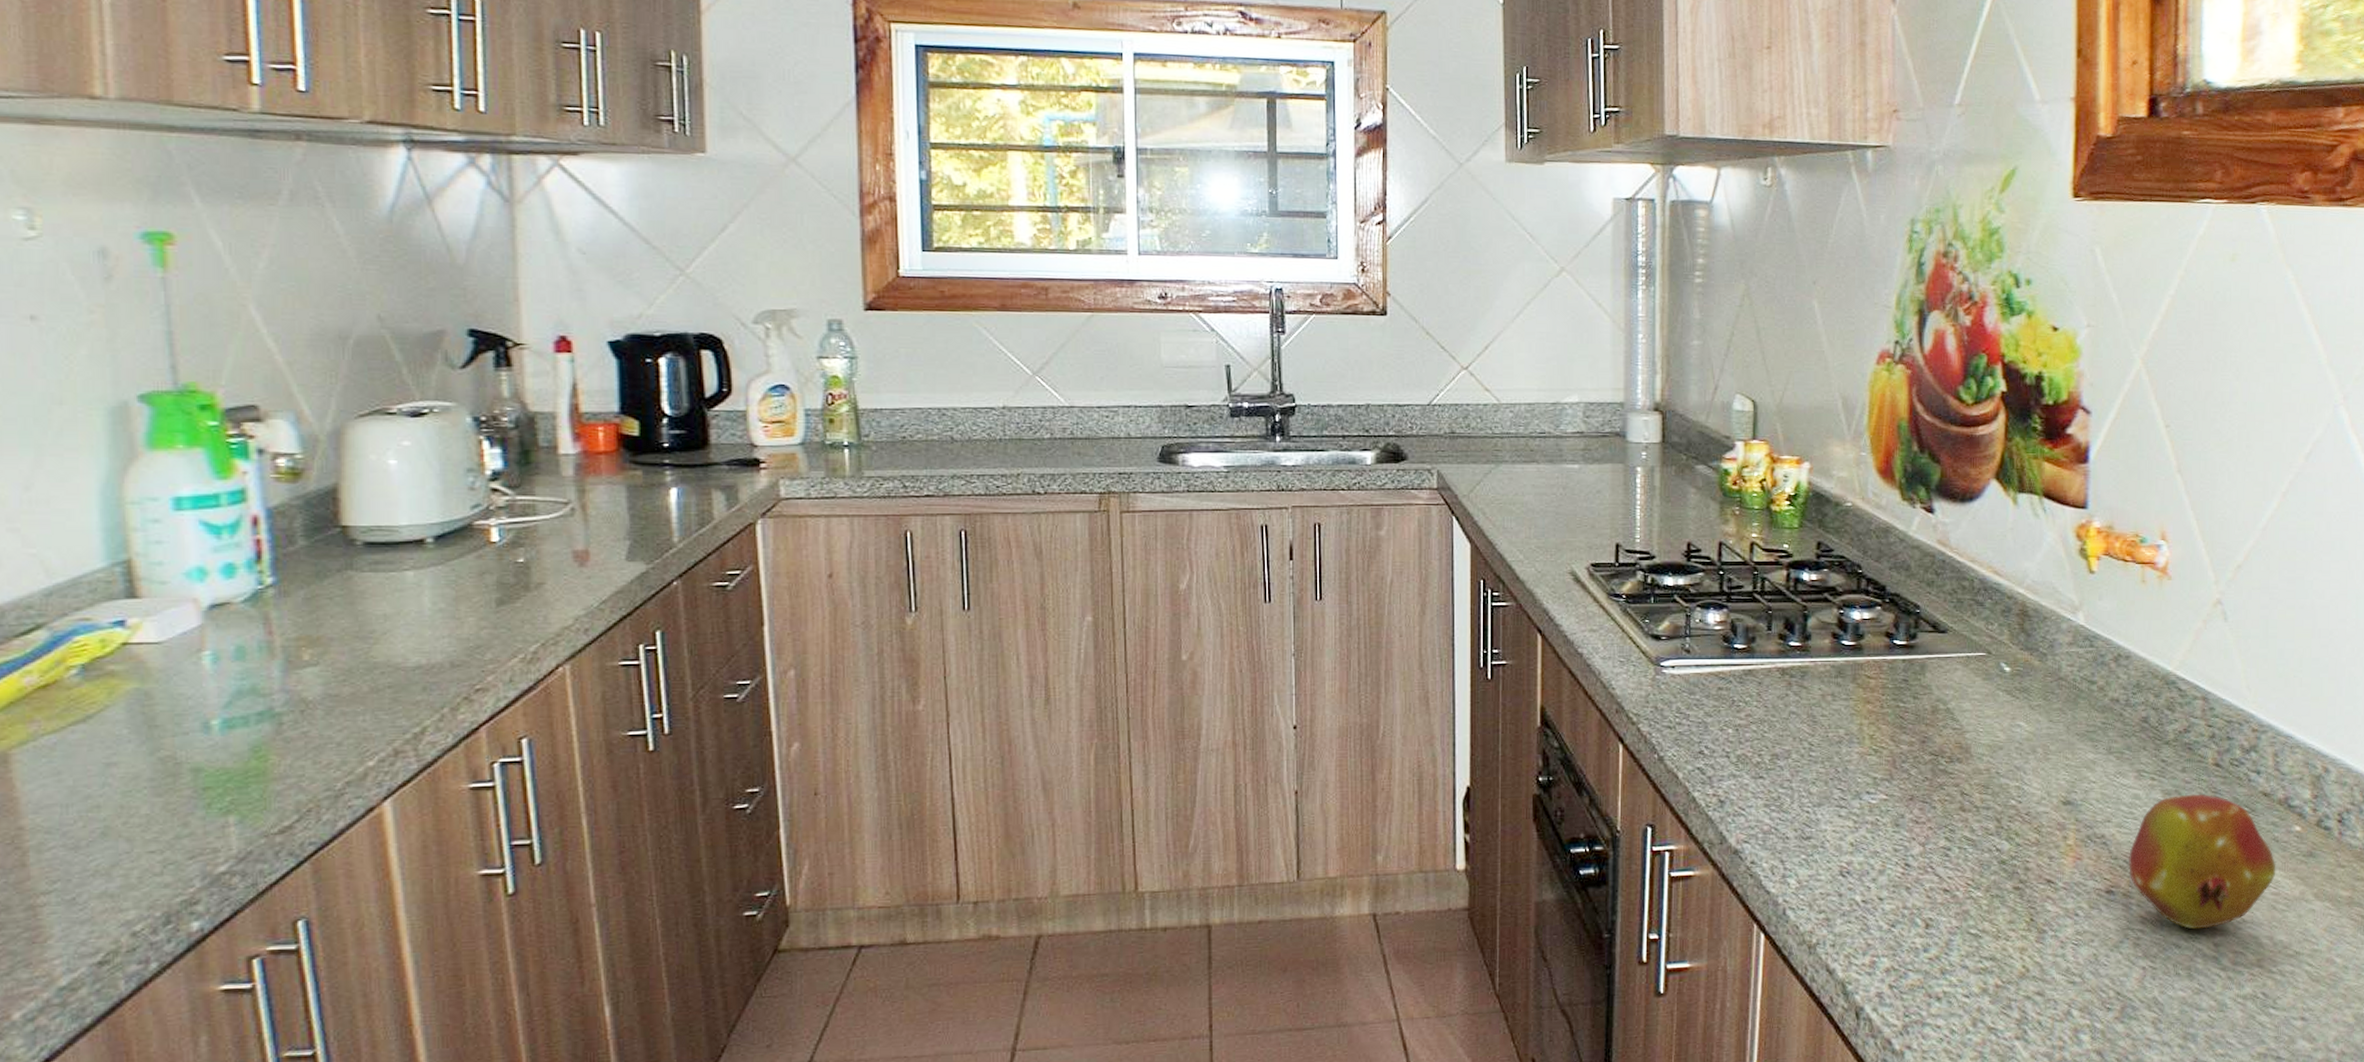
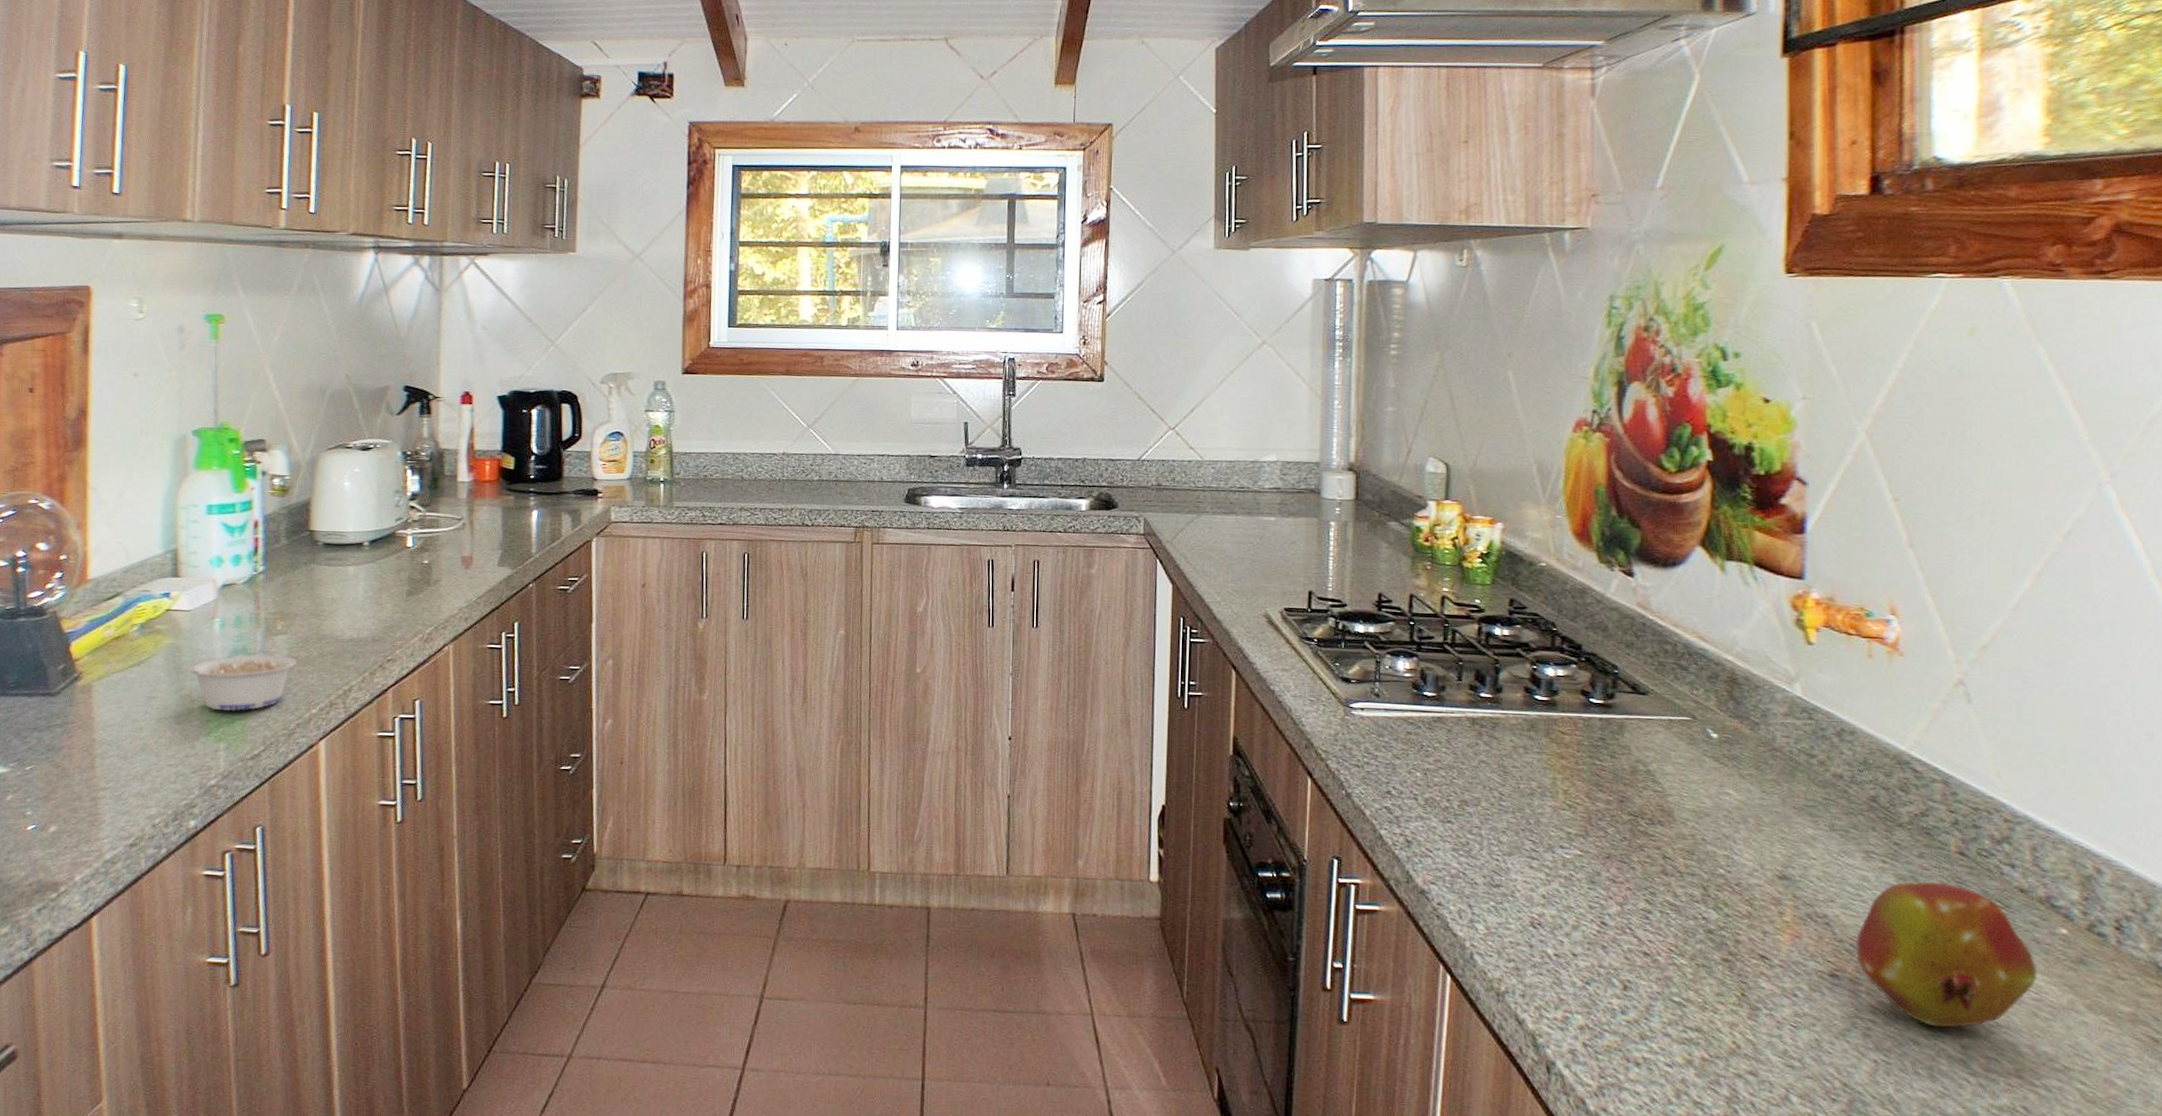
legume: none [141,693,339,774] -> present [173,654,298,712]

